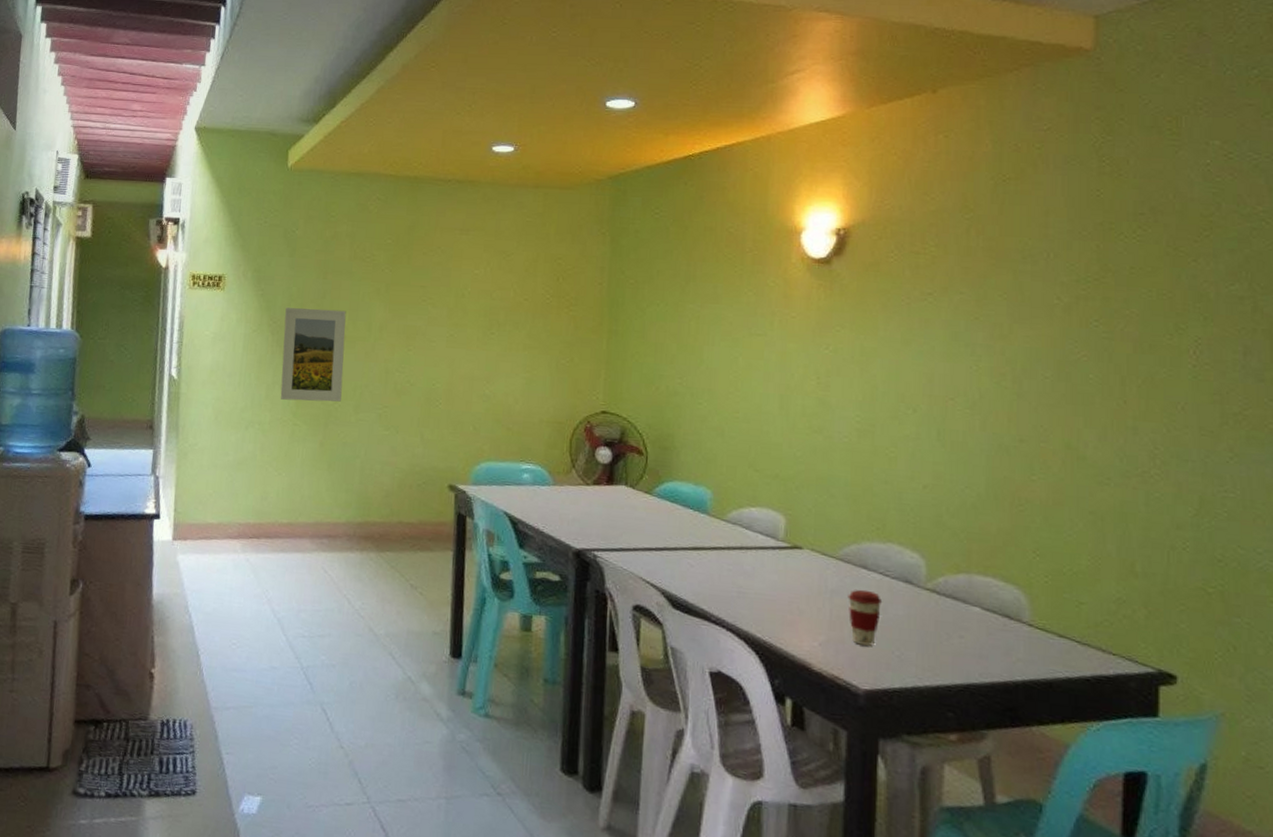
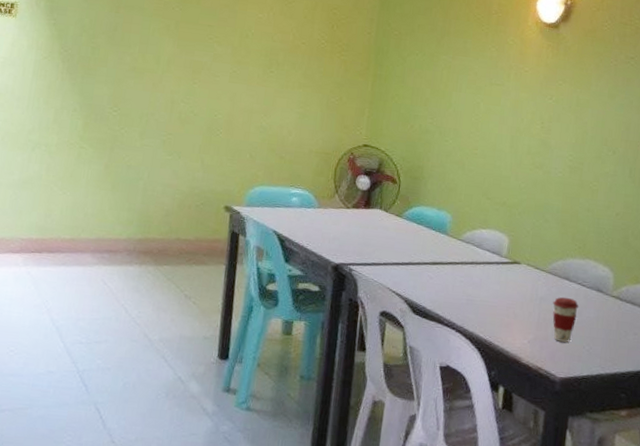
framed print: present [280,308,346,402] -> none [68,37,137,128]

